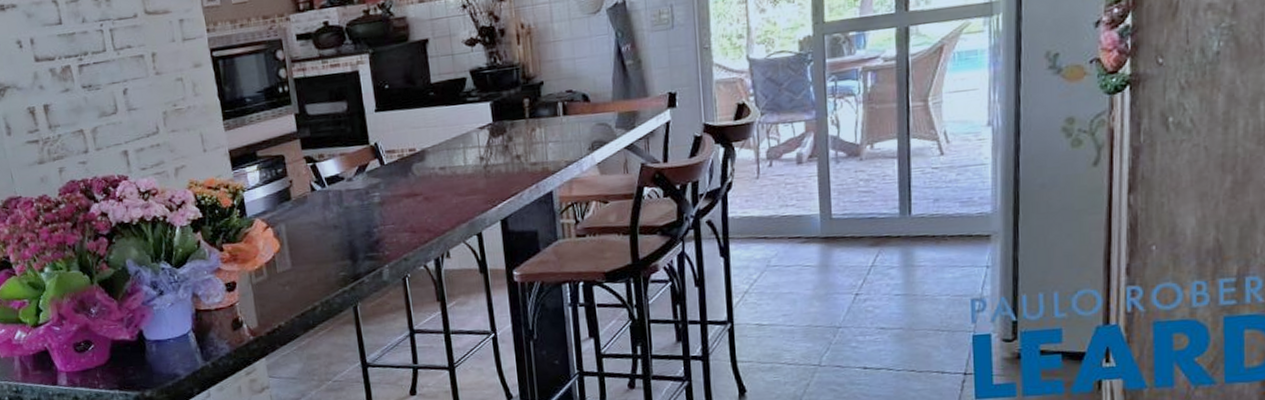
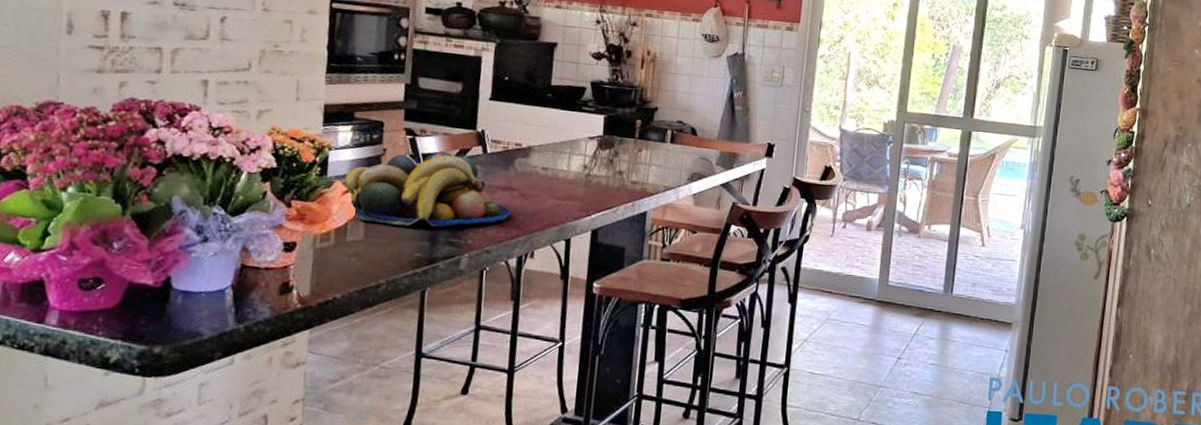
fruit bowl: none [262,171,420,252] -> present [344,151,511,227]

